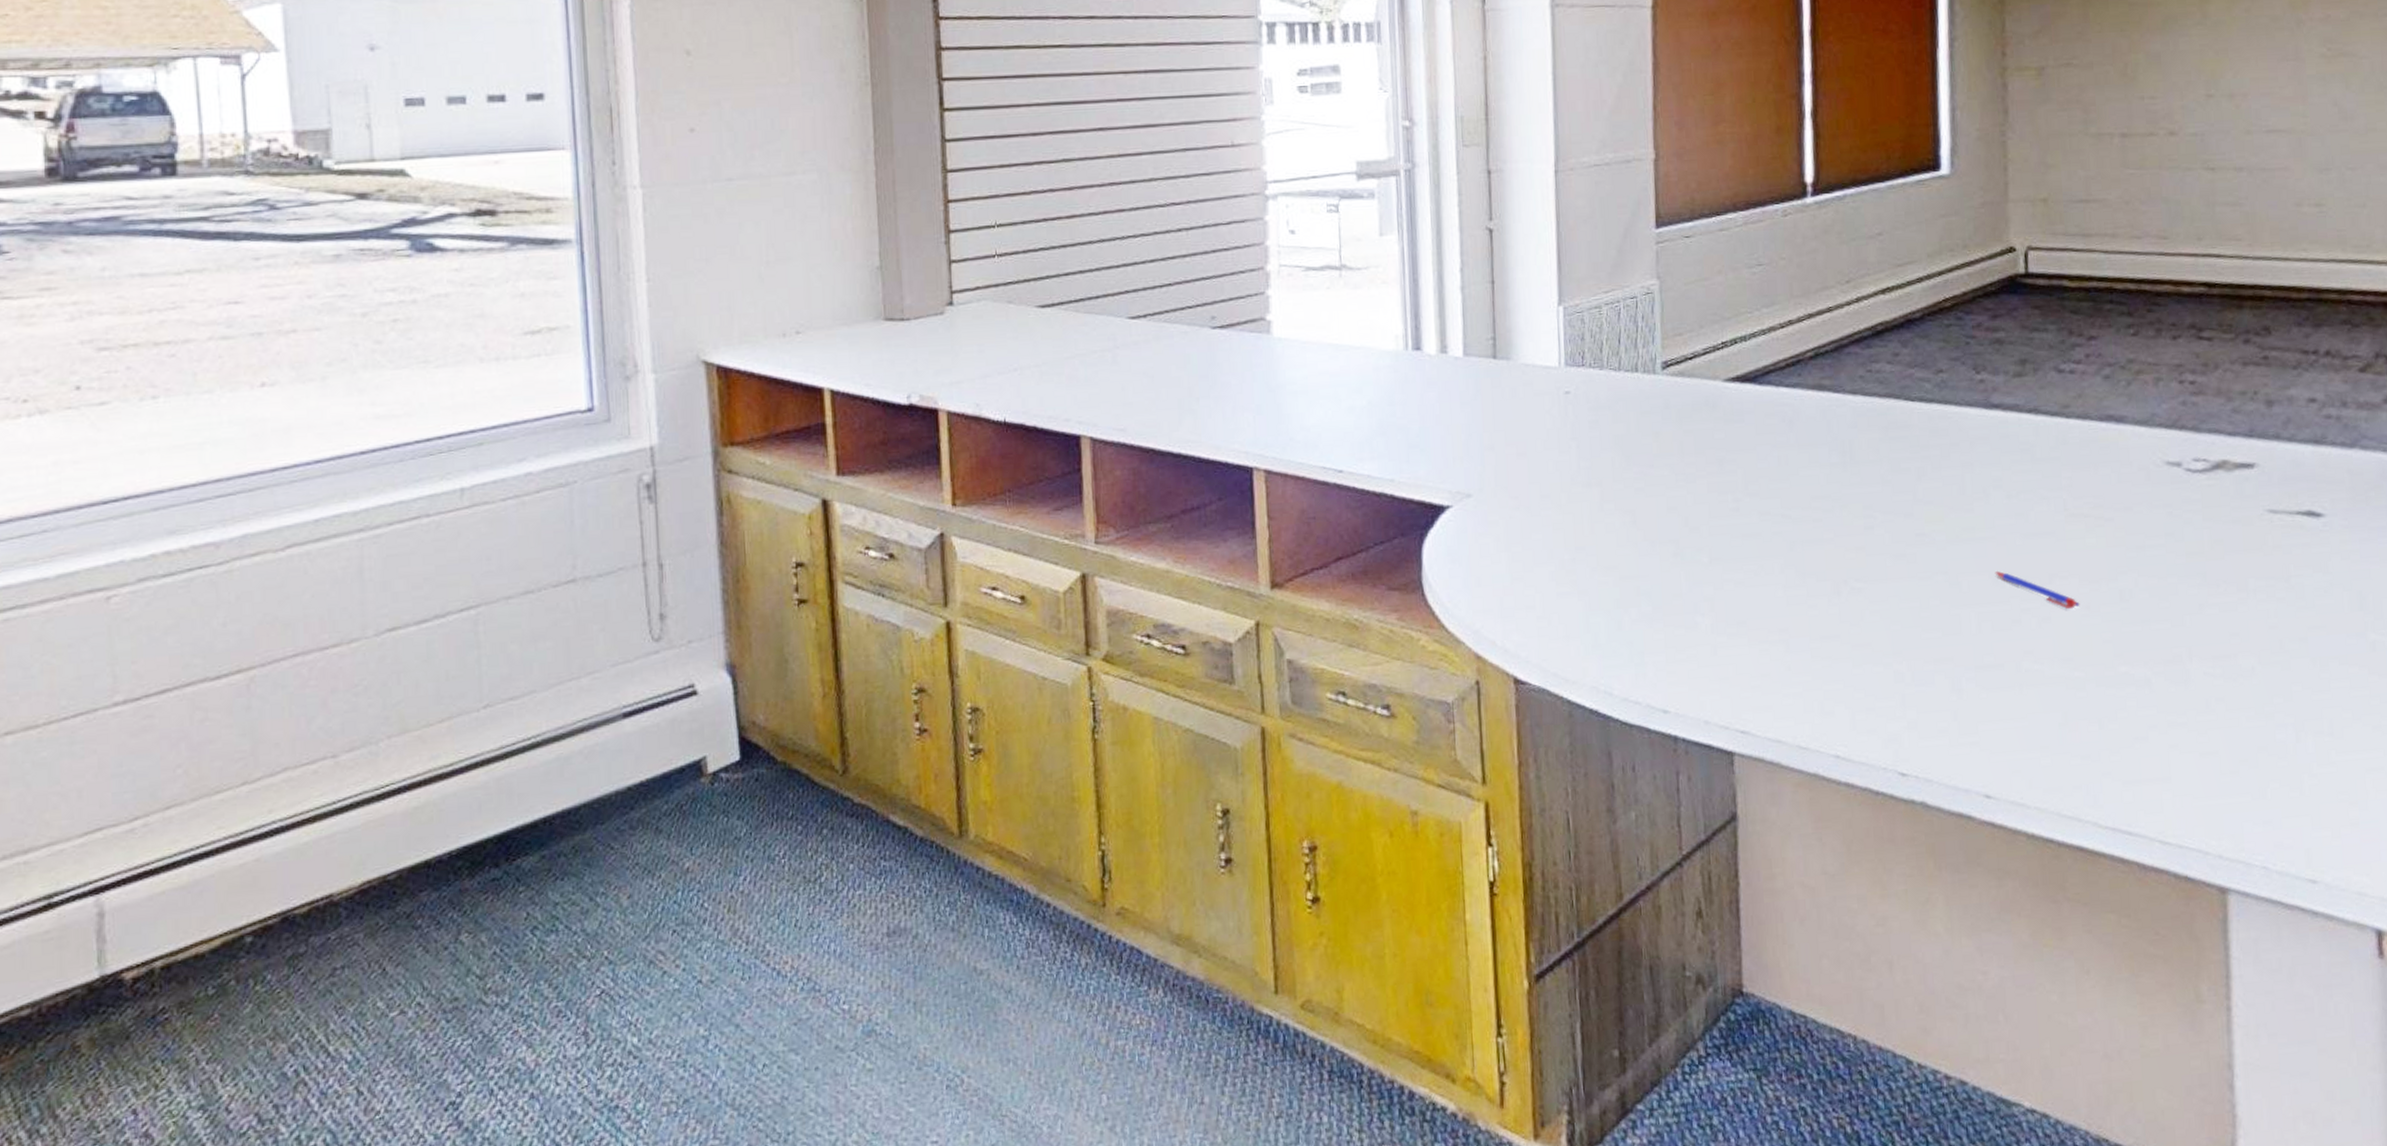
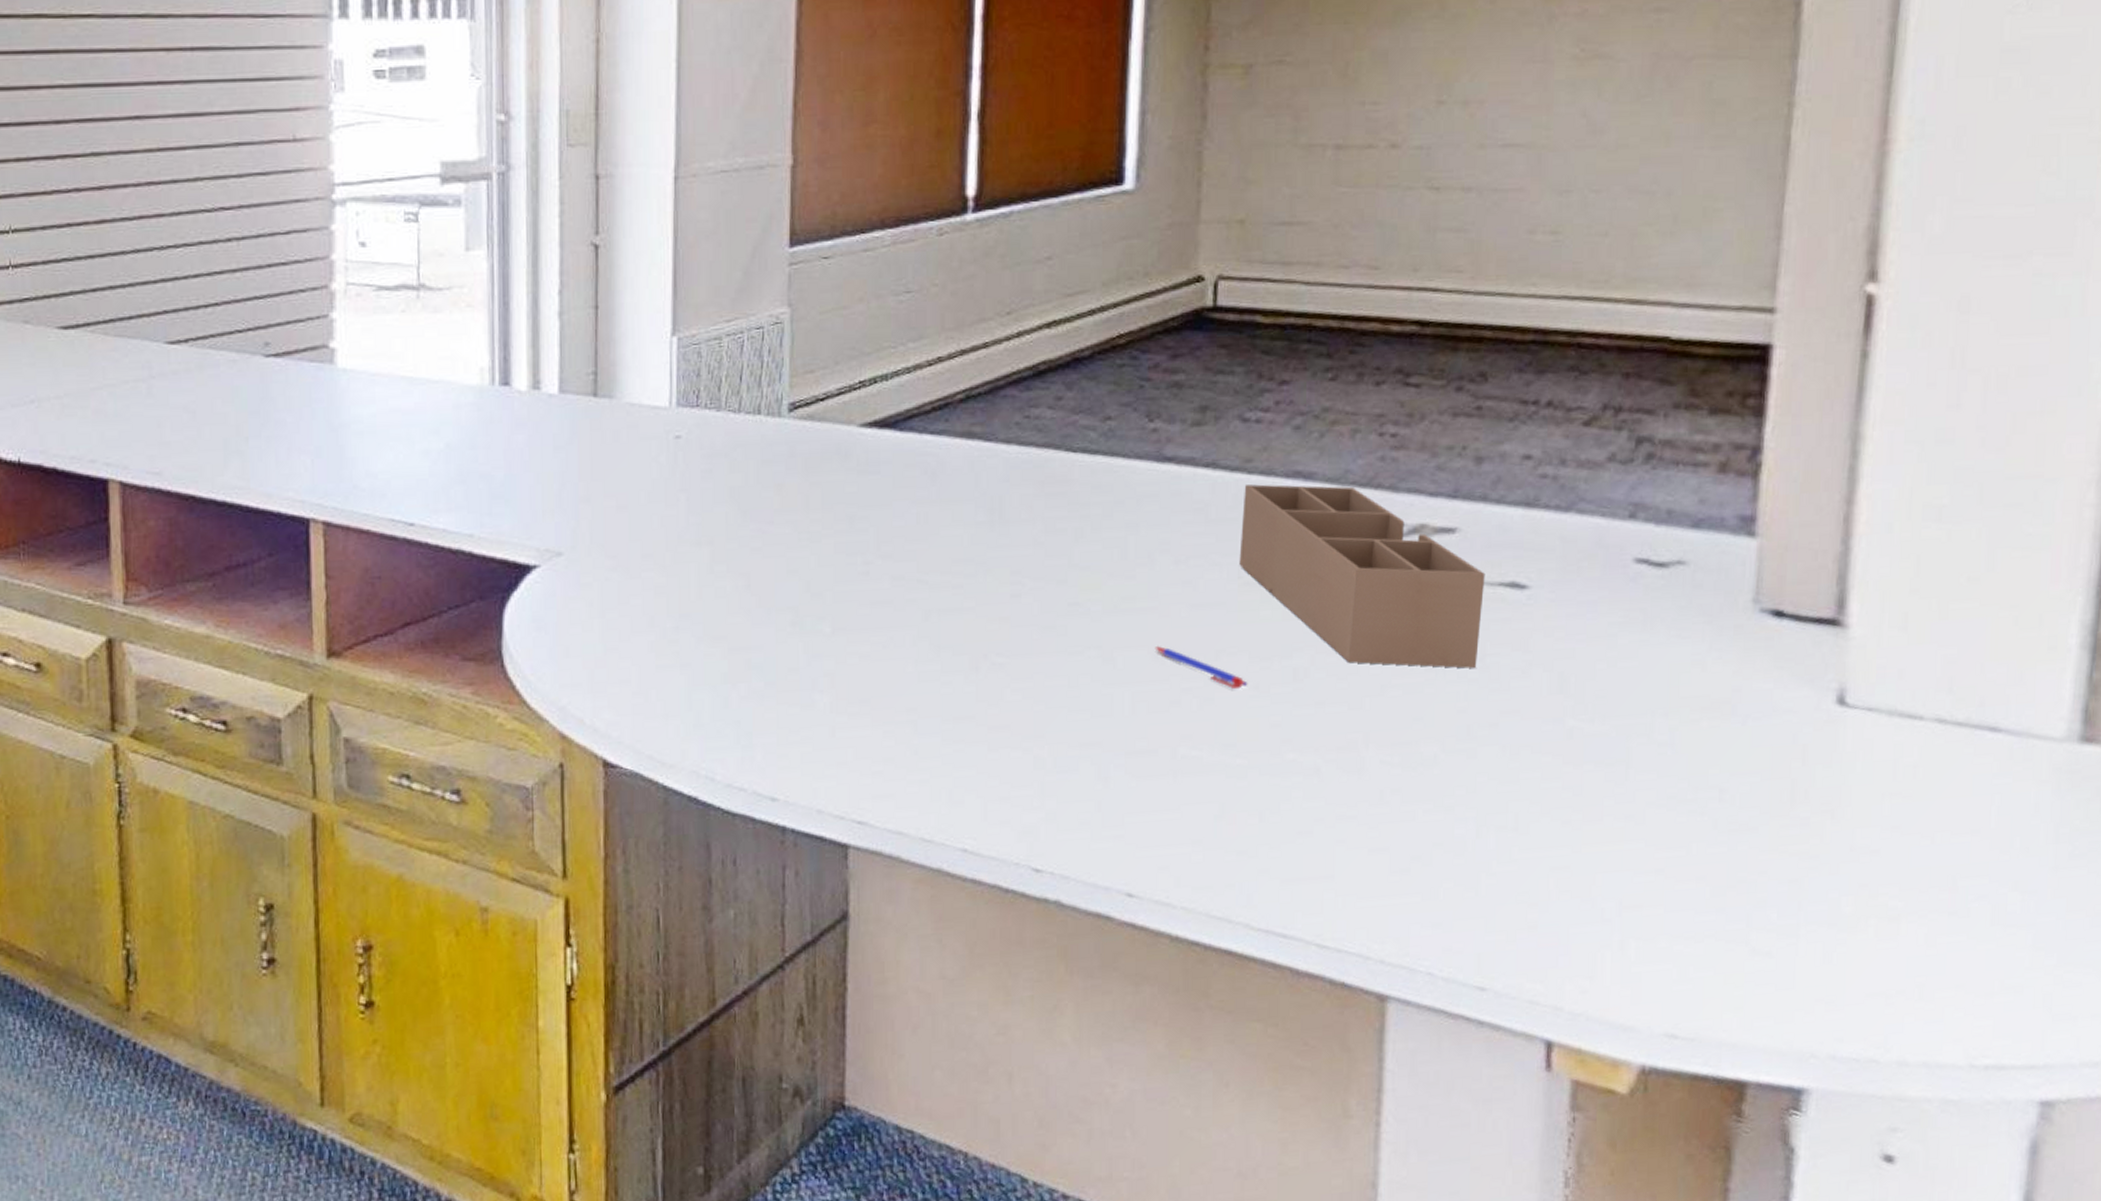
desk organizer: none [2064,427,2284,589] -> present [1239,484,1485,669]

